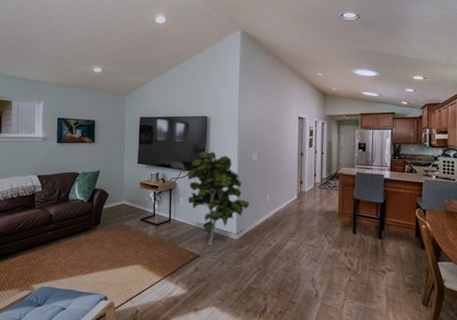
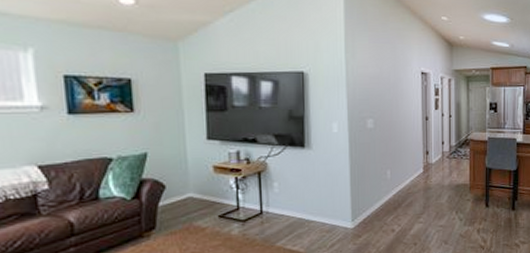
indoor plant: present [187,151,250,246] -> none [281,118,367,241]

